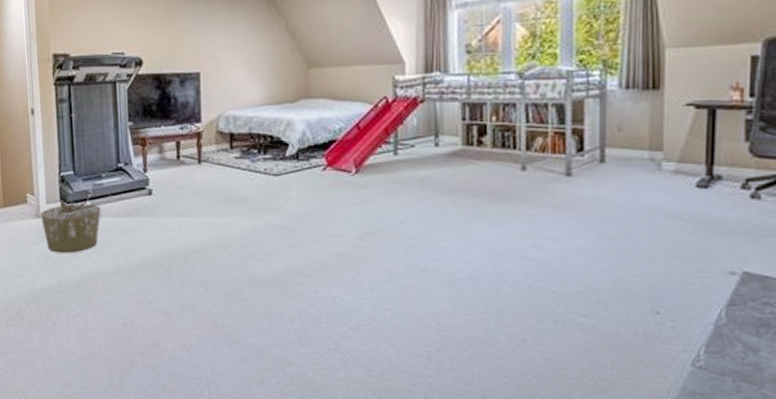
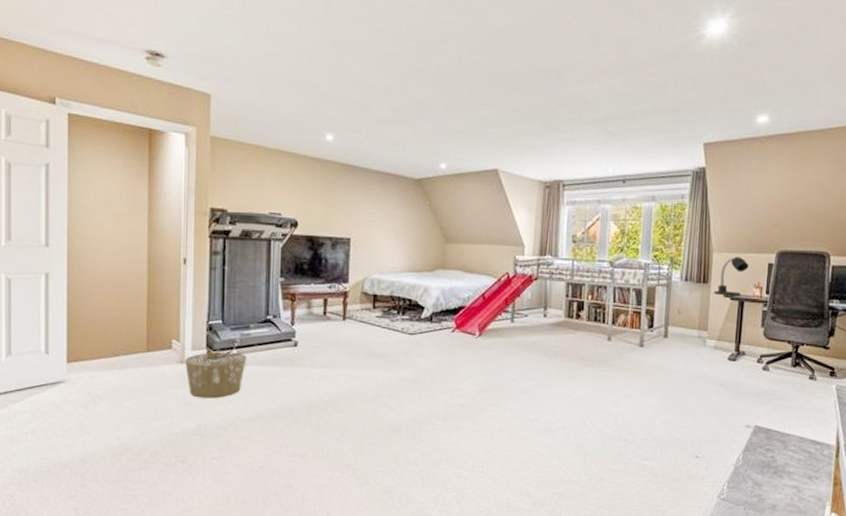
desk lamp: none [669,51,721,105] -> present [713,257,749,297]

